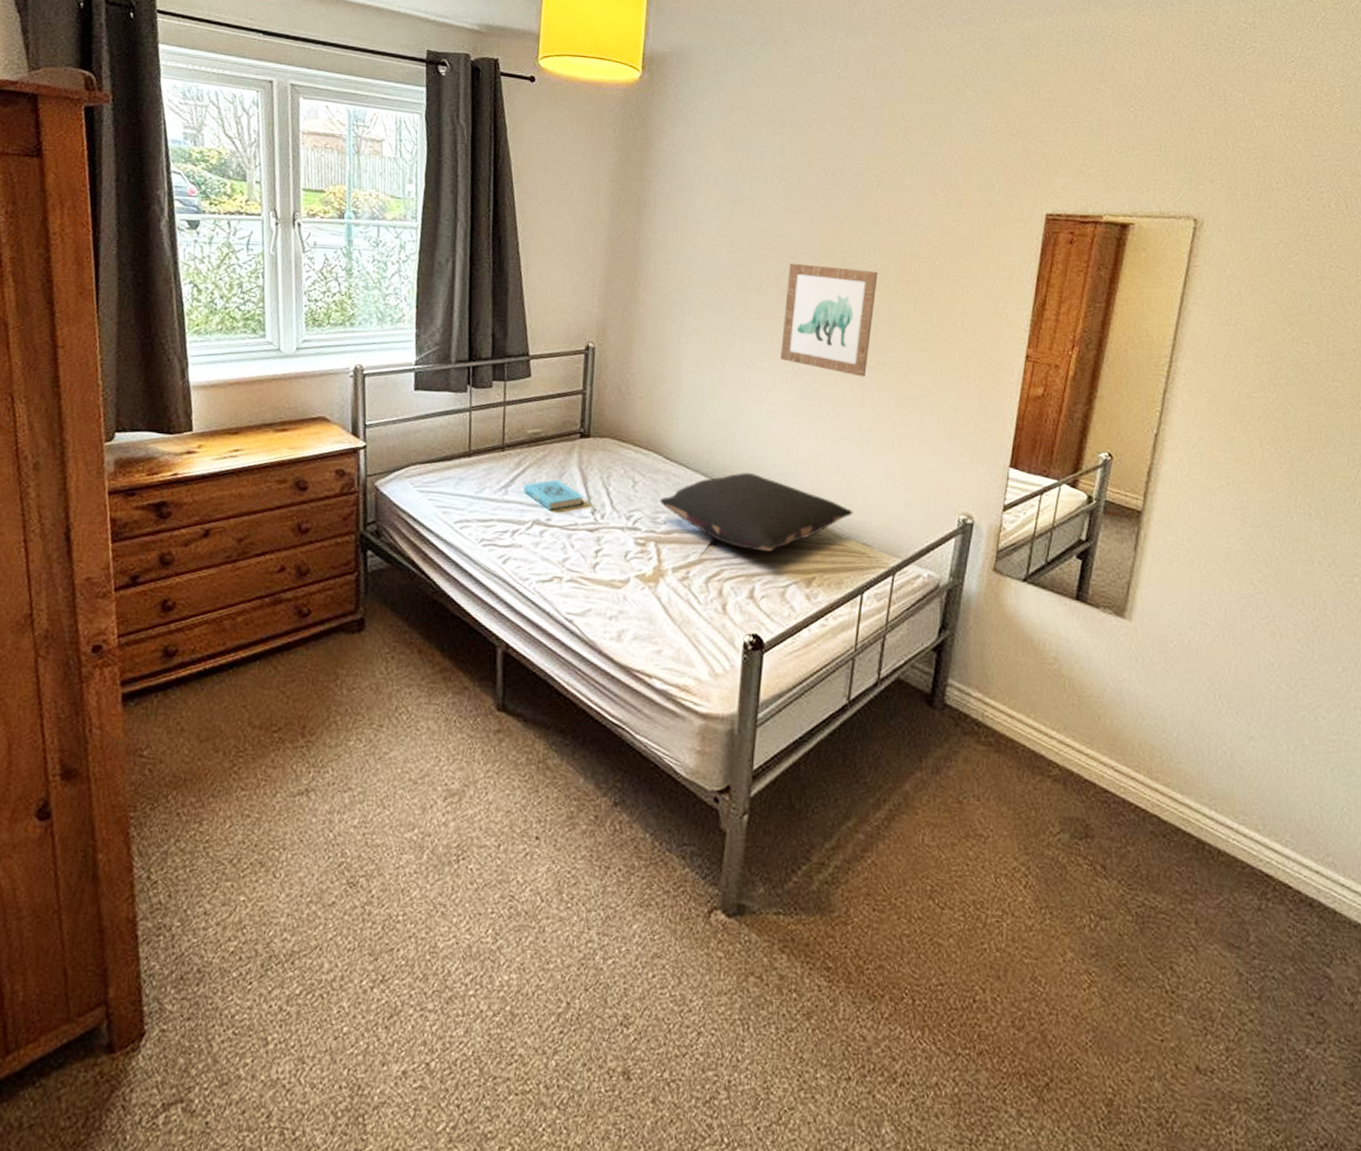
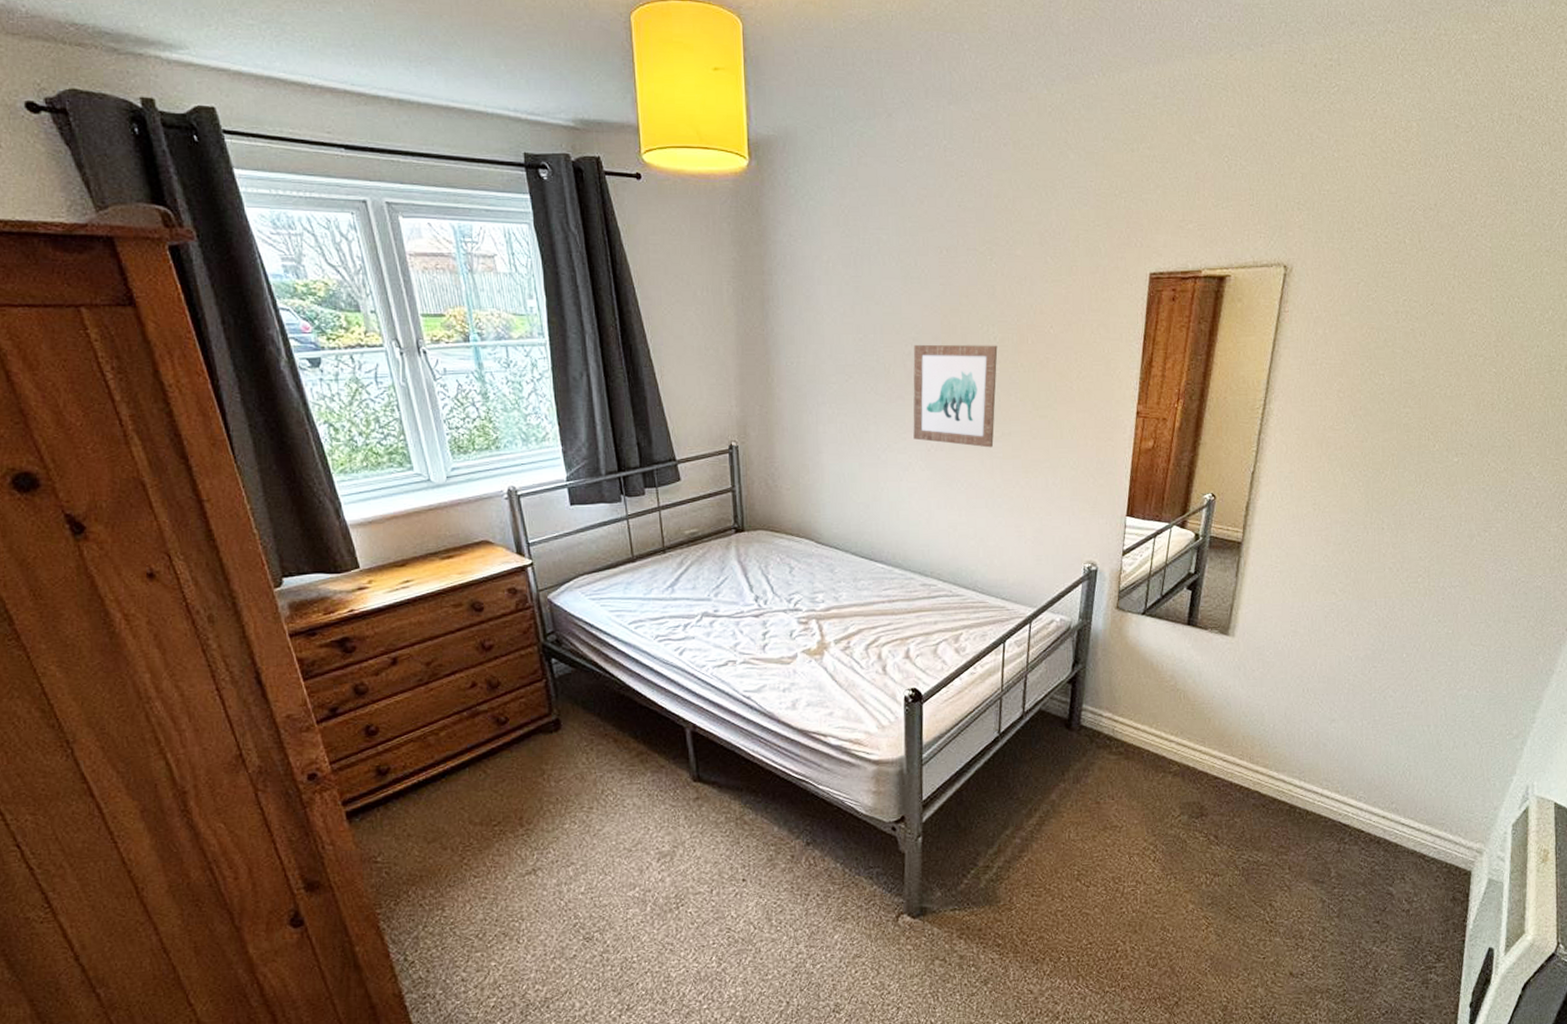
book: present [523,479,585,511] -> none [689,573,747,602]
pillow: present [659,472,853,553] -> none [816,548,991,617]

